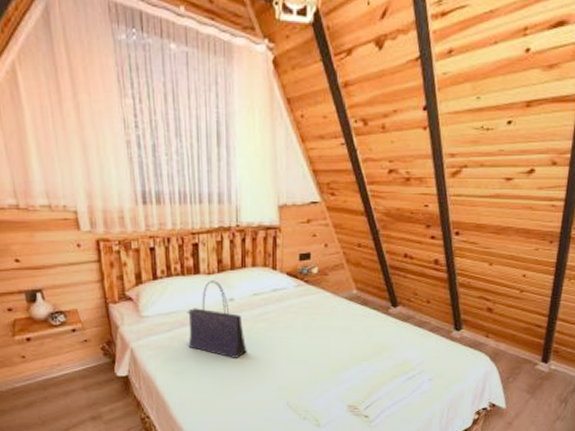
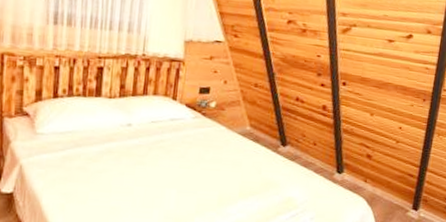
tote bag: present [187,280,247,358] -> none [80,104,139,183]

